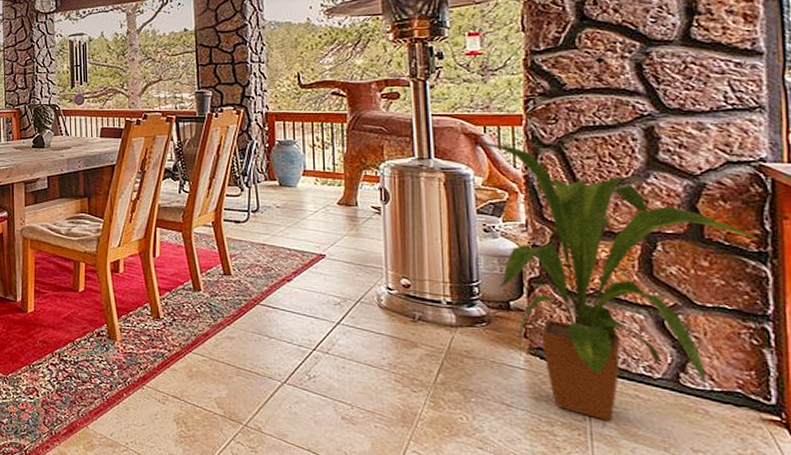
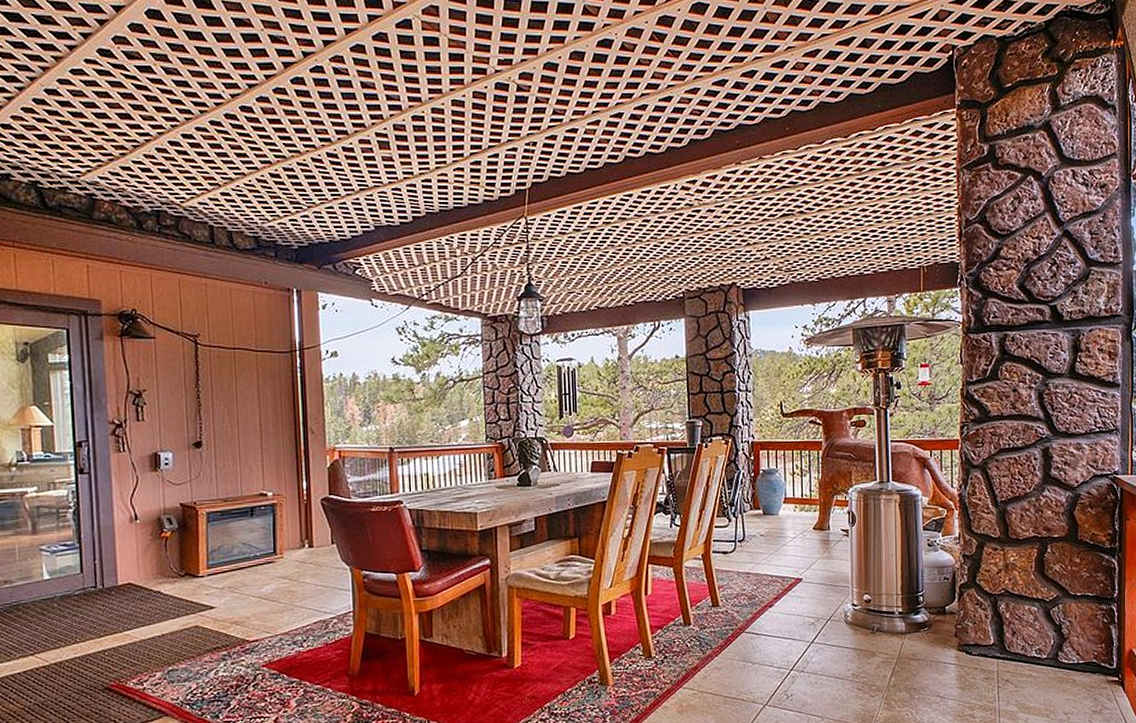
house plant: present [480,143,759,422] -> none [927,465,1111,700]

